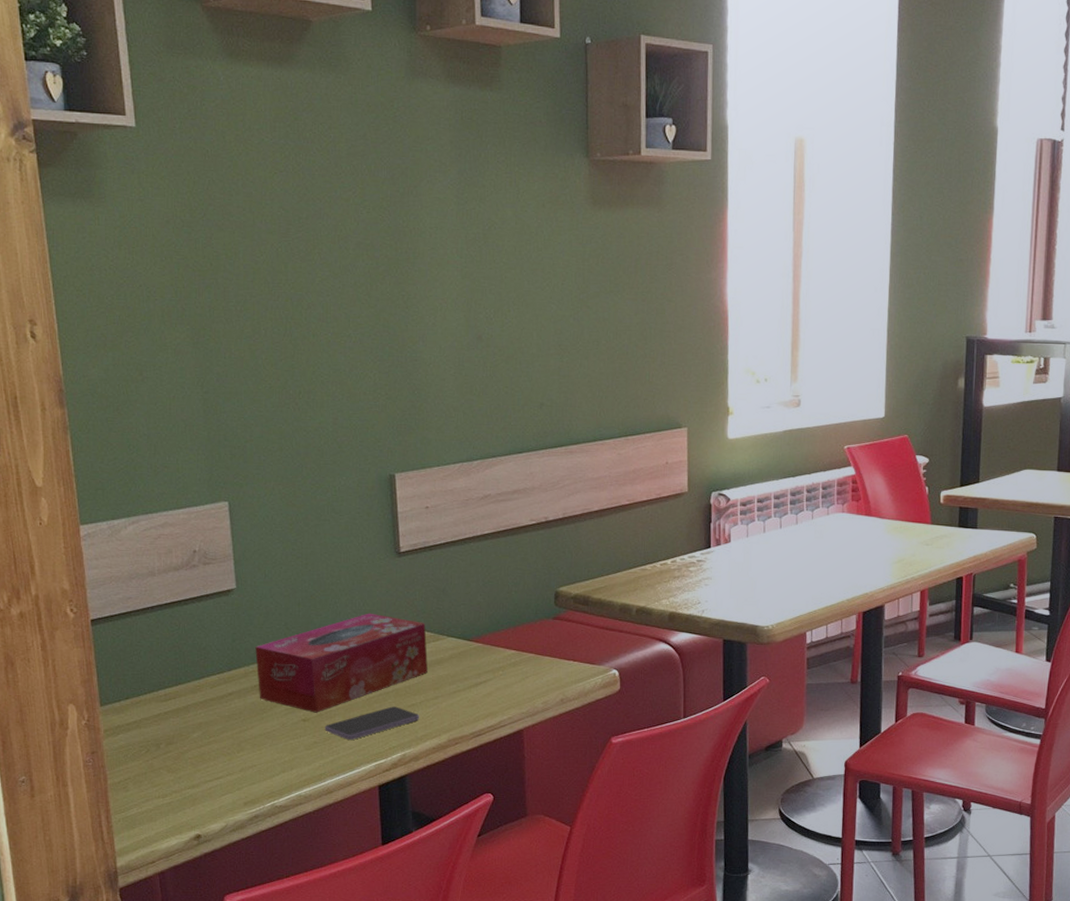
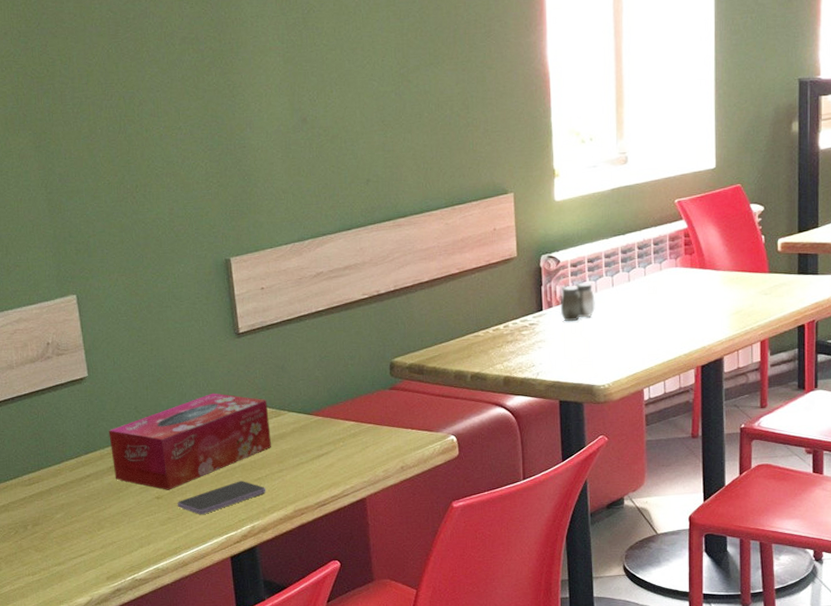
salt and pepper shaker: none [728,522,763,561] -> present [560,282,595,322]

